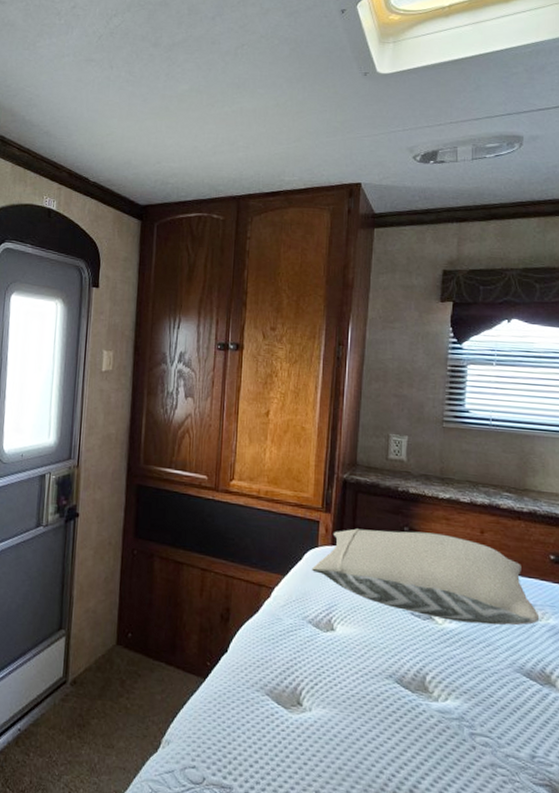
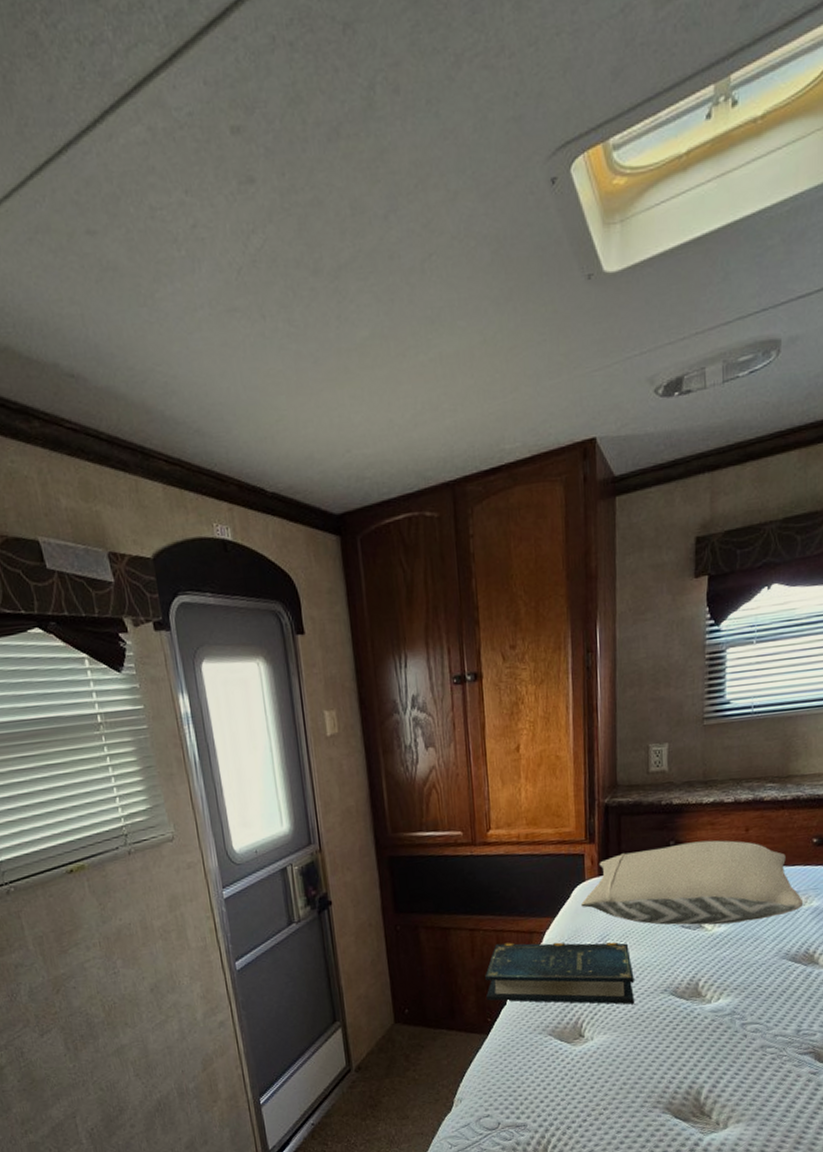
book: none [209,589,359,683] -> present [485,942,634,1005]

